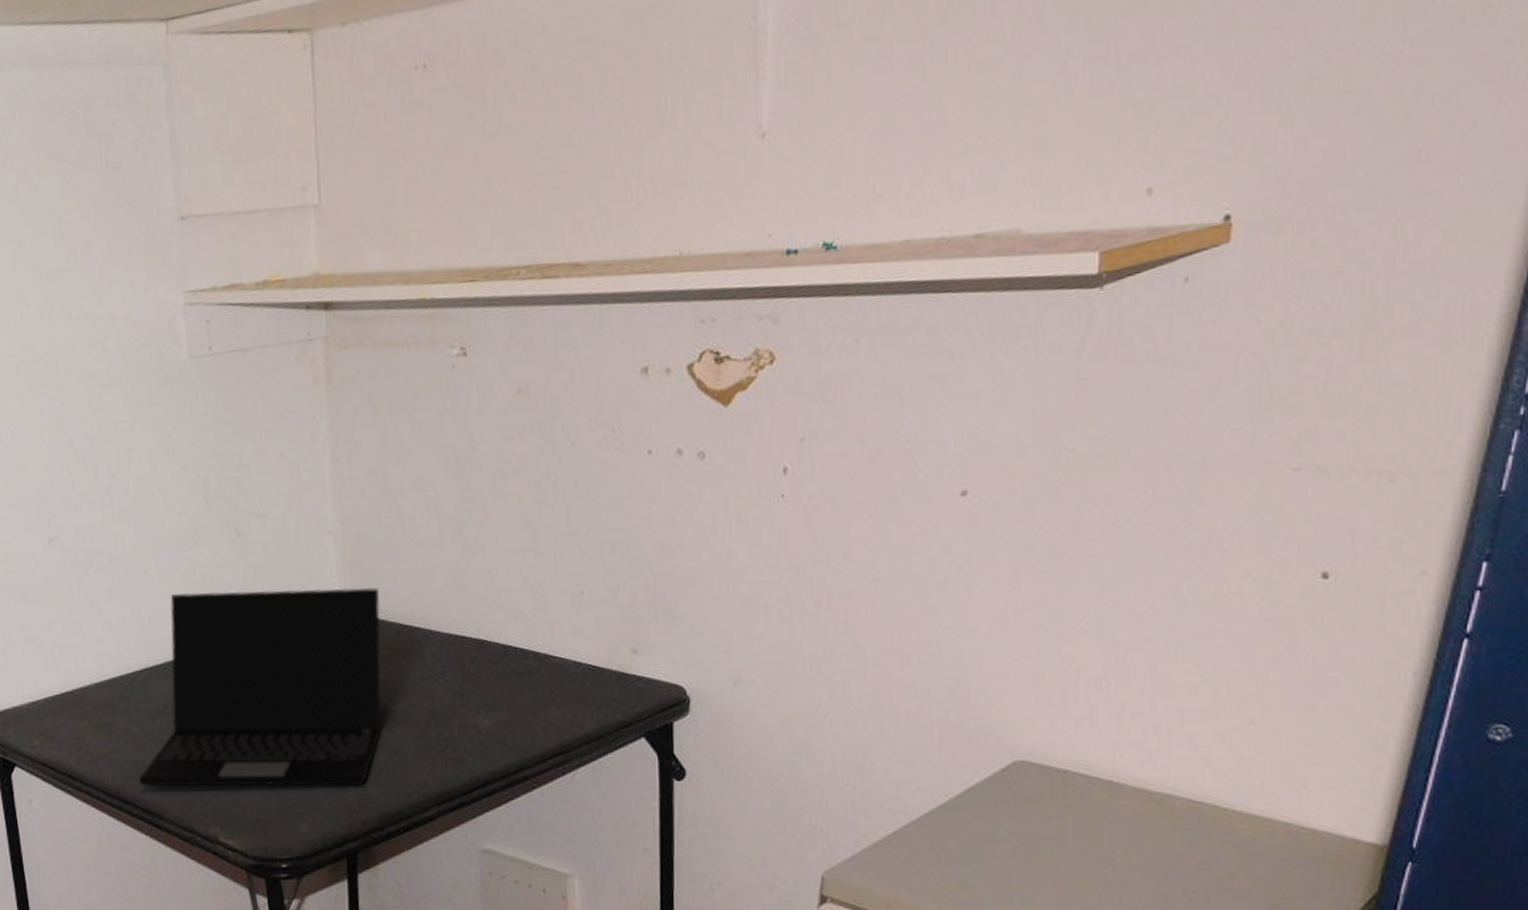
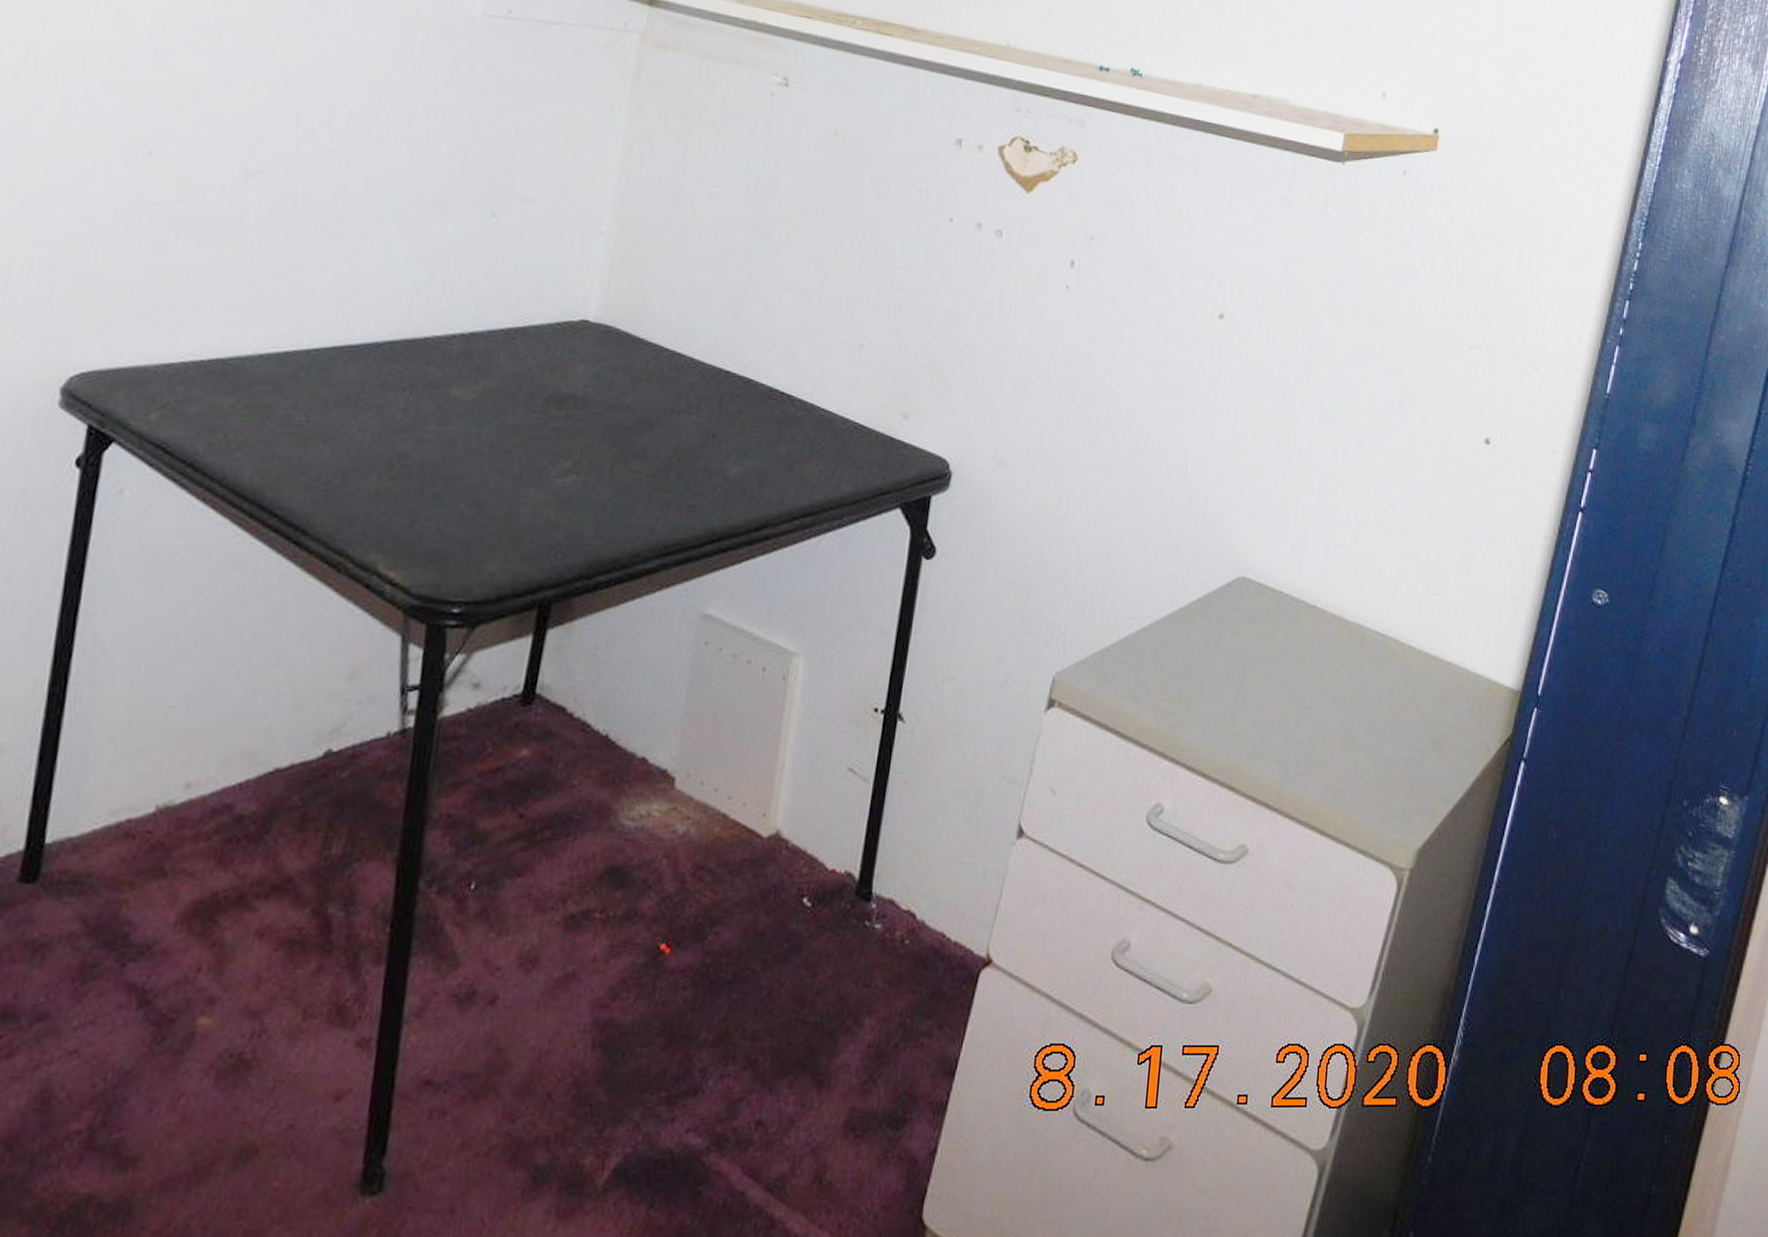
laptop: present [139,587,382,787] -> none [287,265,646,523]

